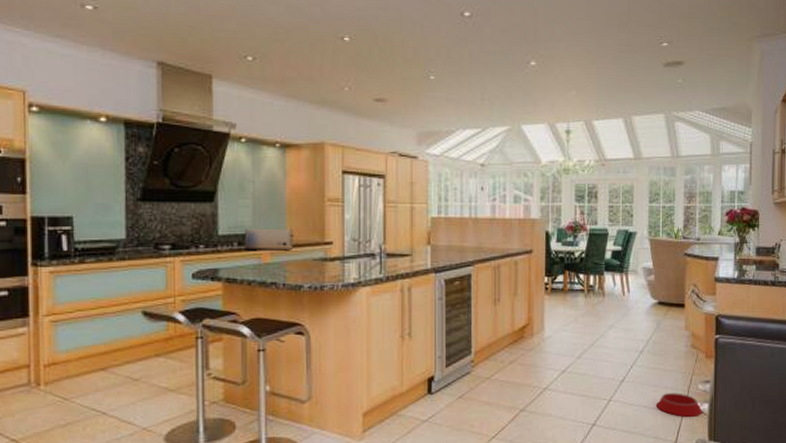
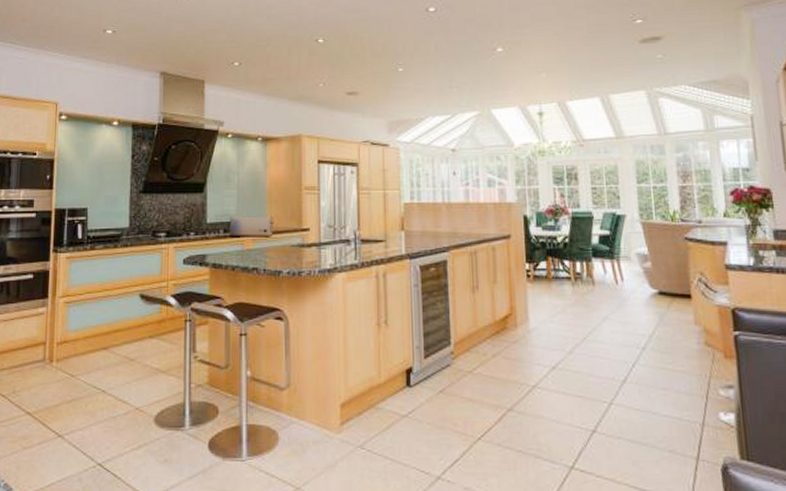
pet bowl: present [656,393,703,417] -> none [667,398,729,429]

